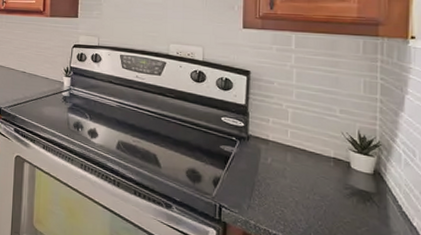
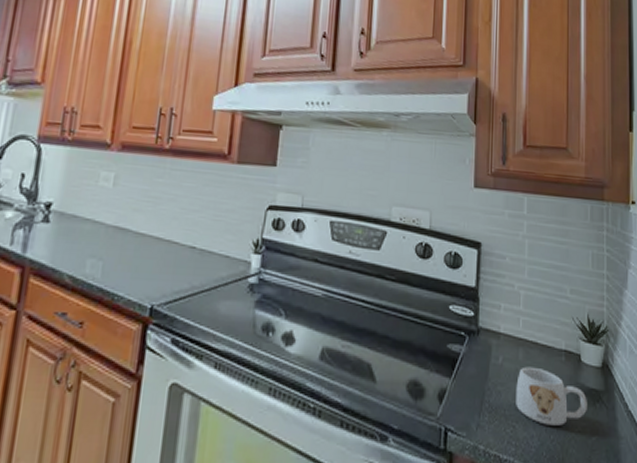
mug: none [284,167,357,216] -> present [516,366,587,426]

